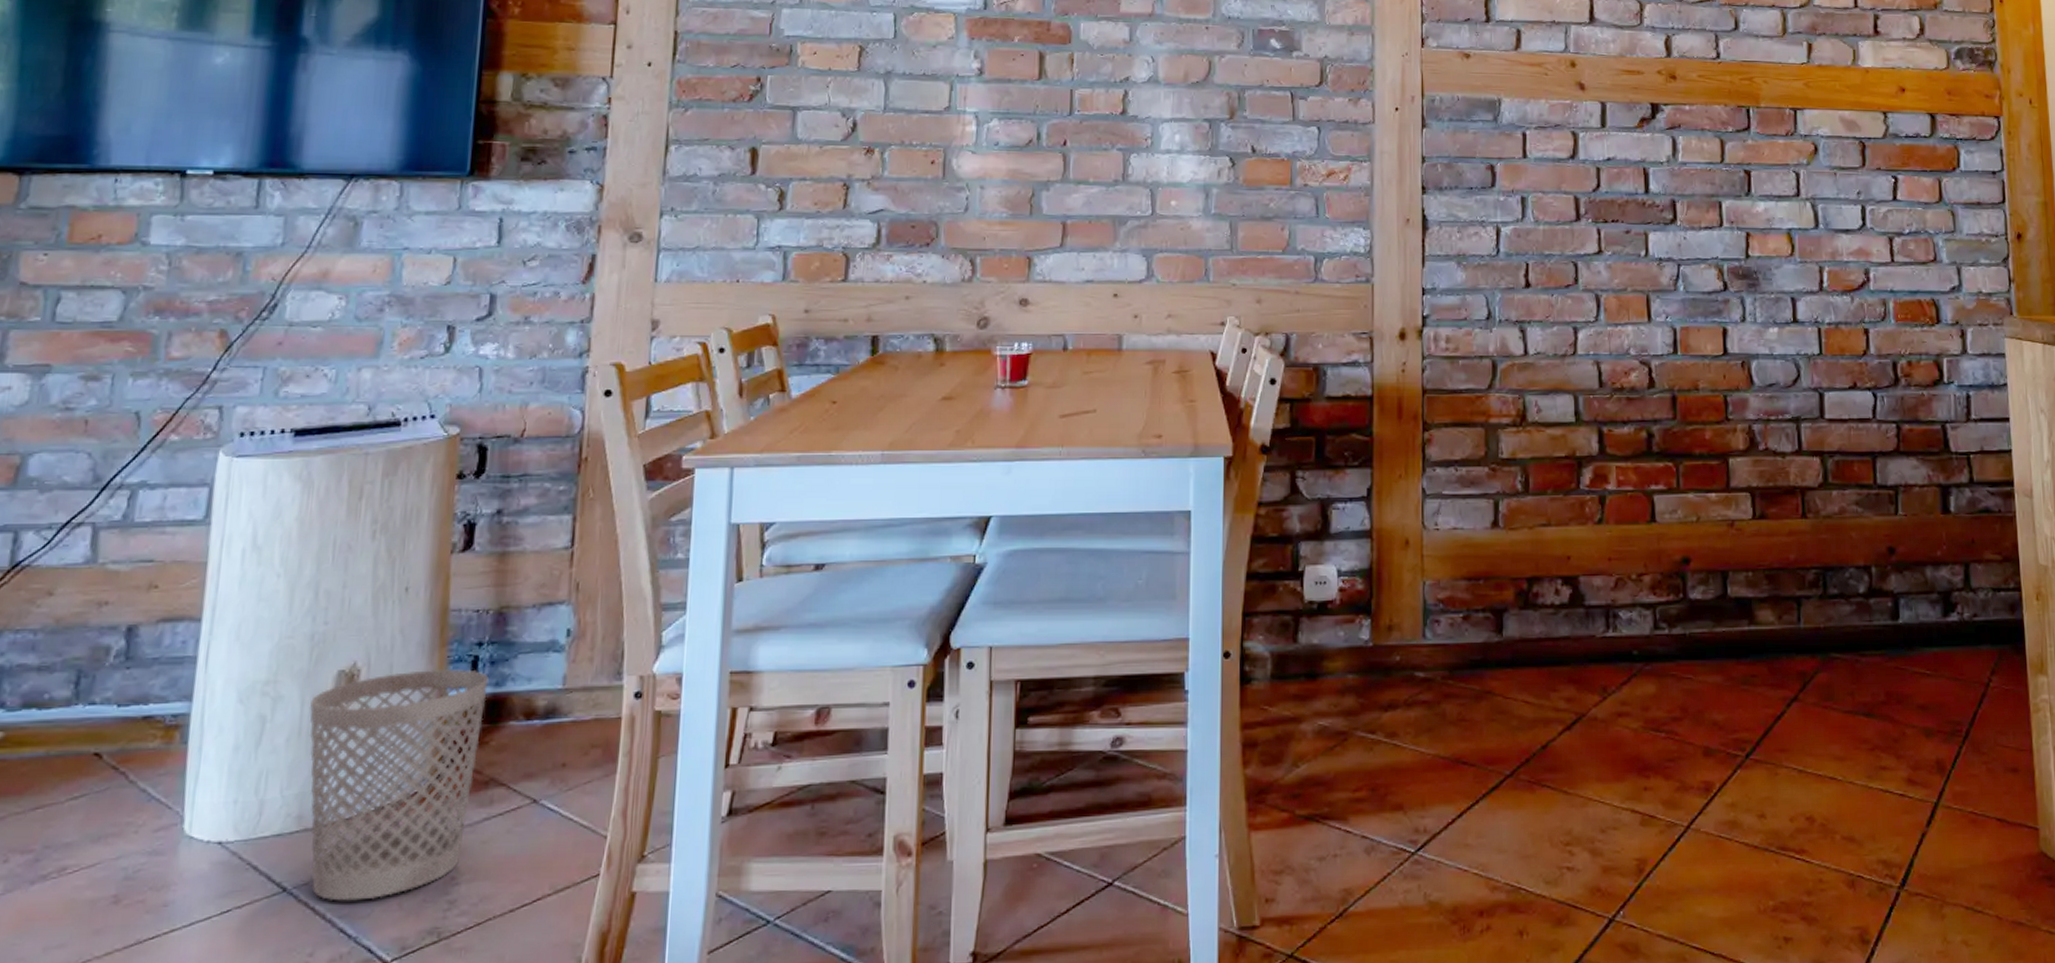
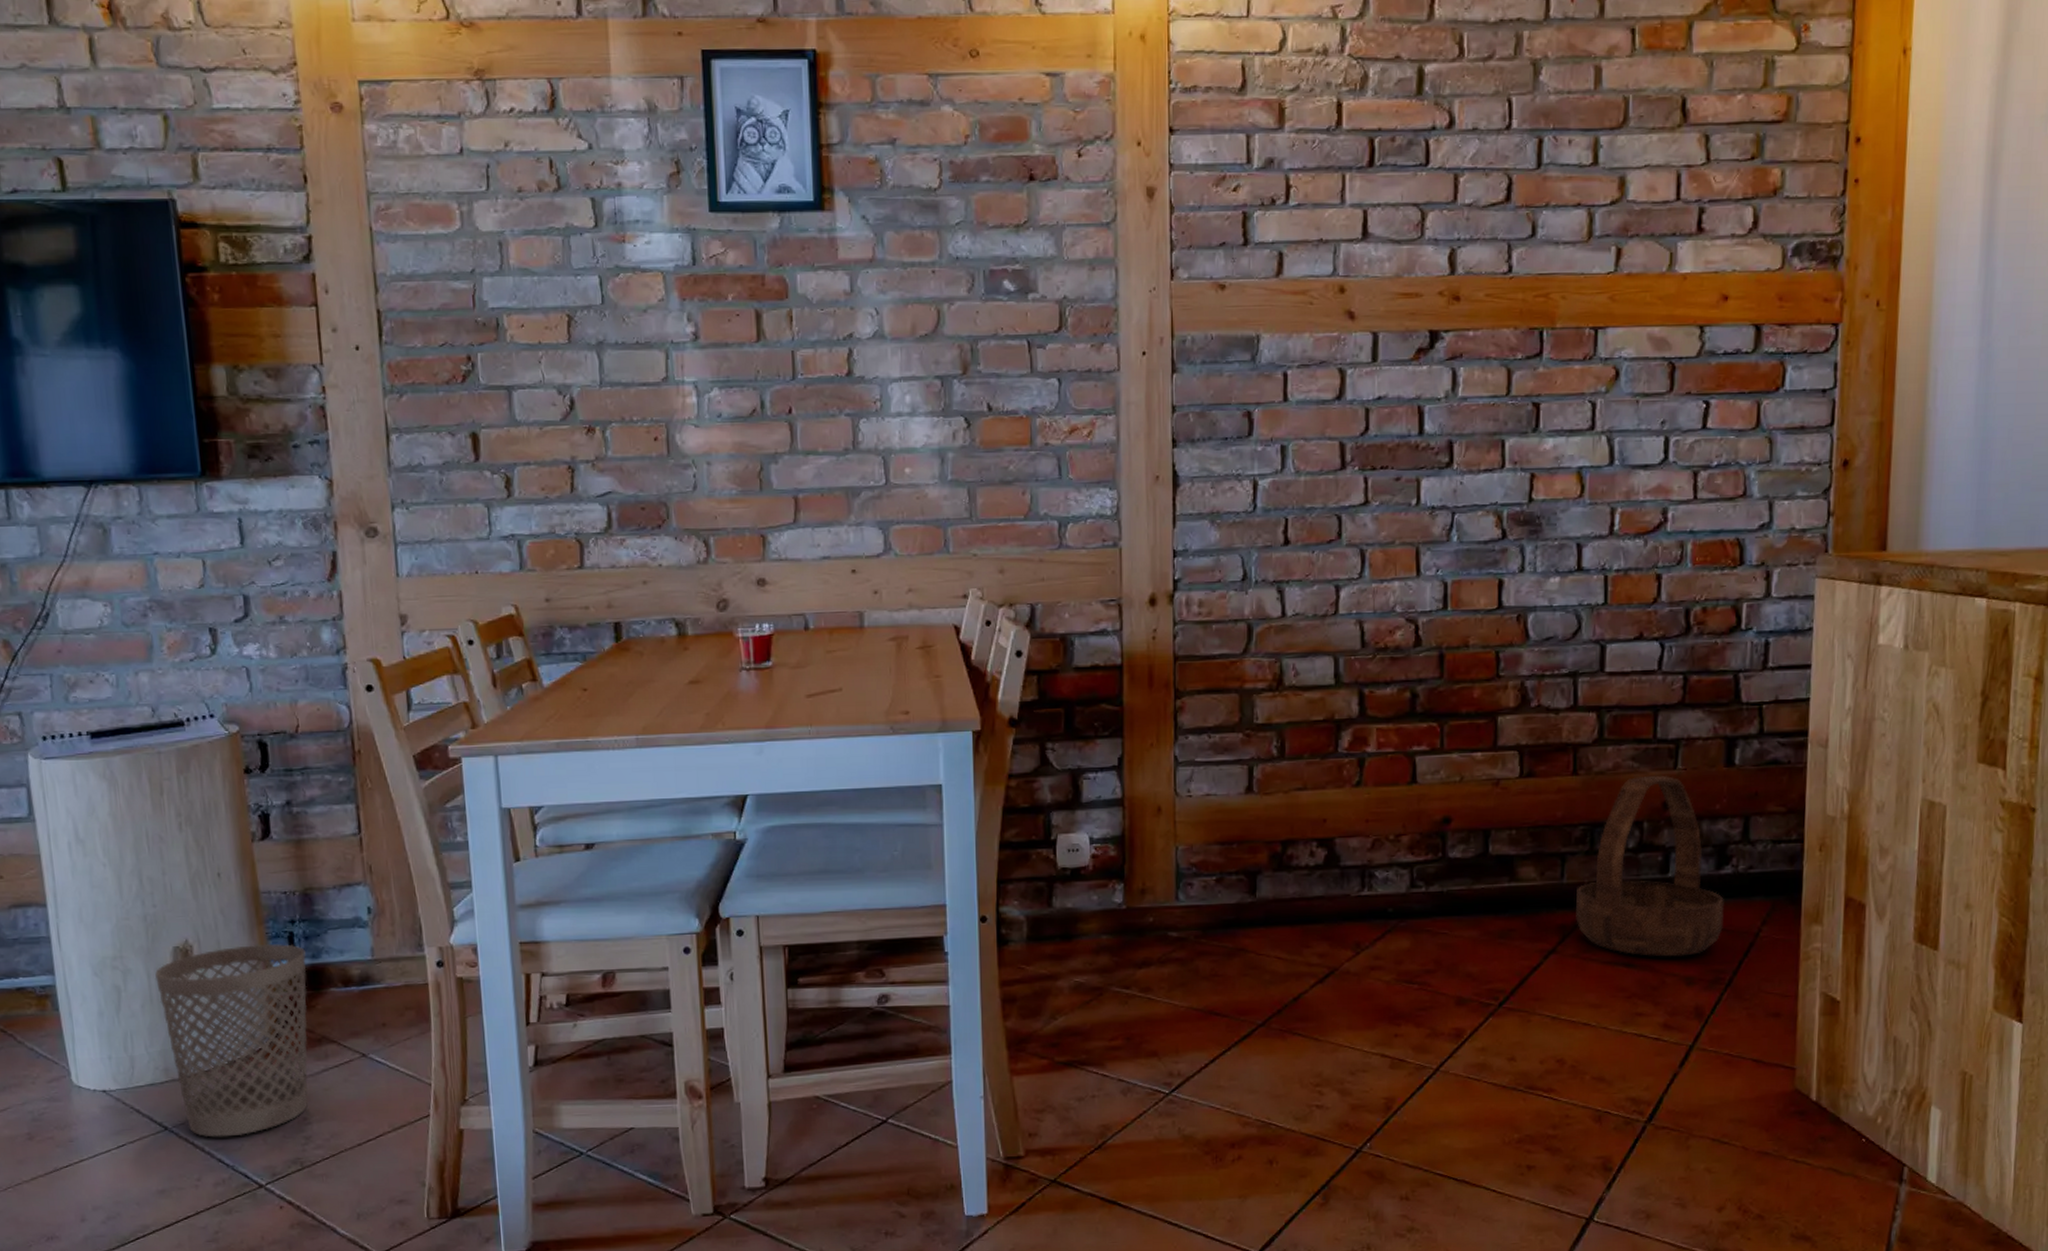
basket: none [1814,520,1955,707] -> present [1576,775,1724,957]

